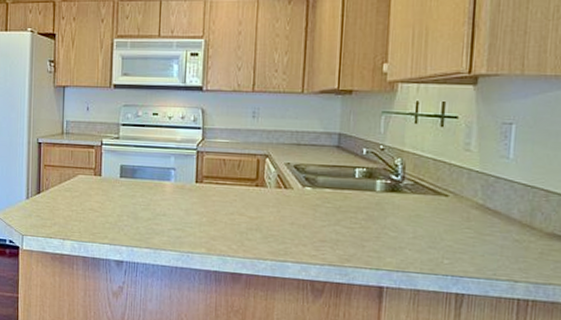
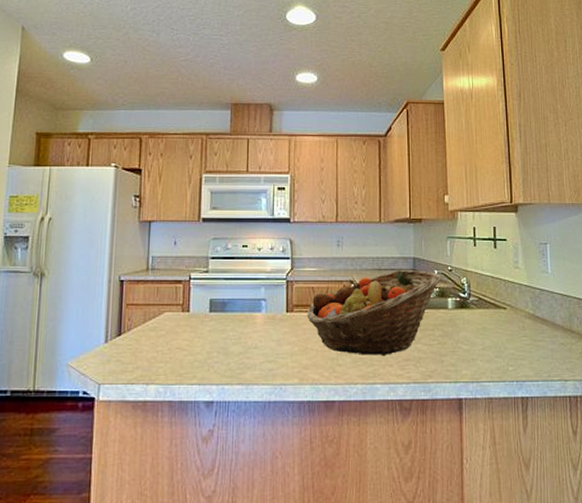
fruit basket: none [217,146,371,235] -> present [307,270,442,355]

